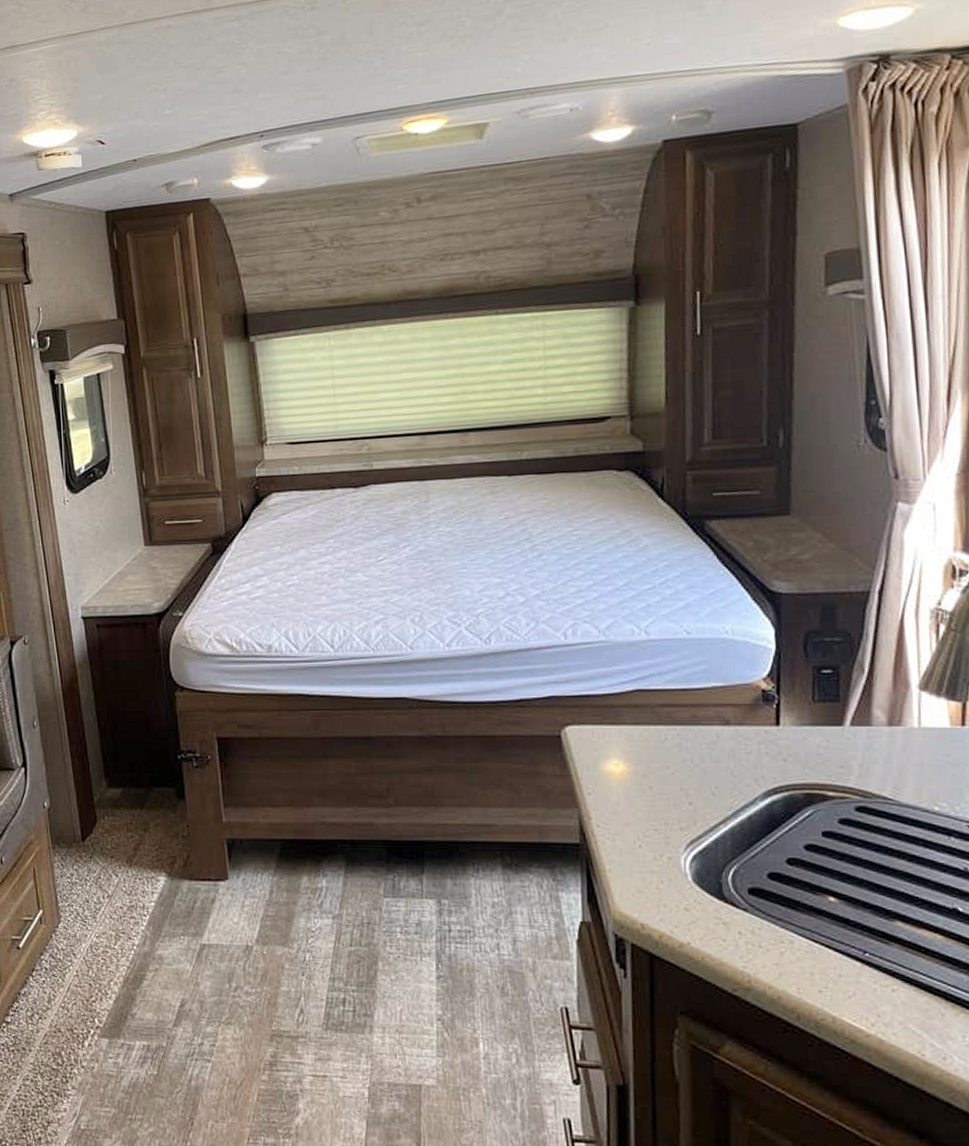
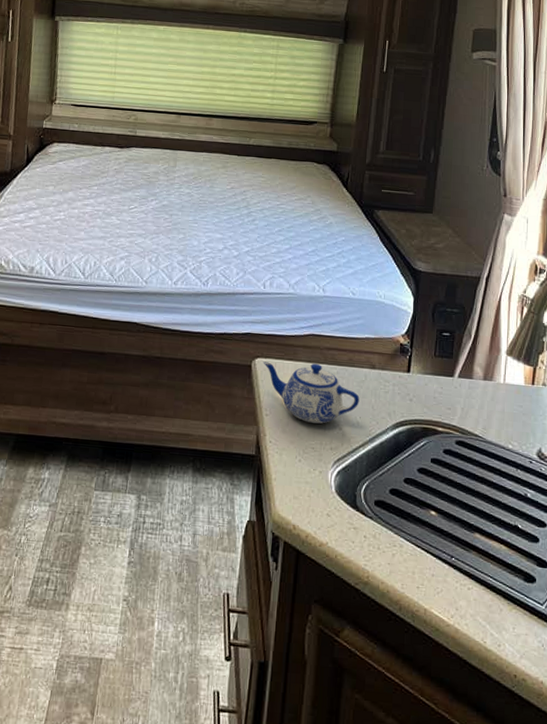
teapot: none [575,725,713,799] -> present [263,362,360,424]

